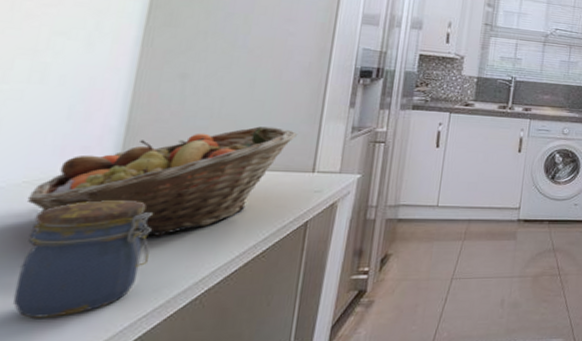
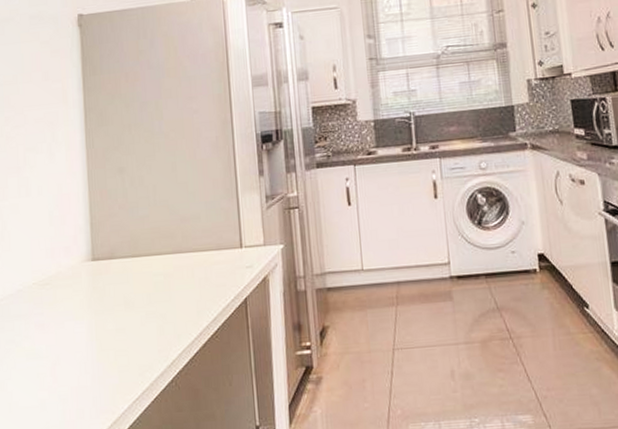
jar: present [12,199,154,318] -> none [45,292,129,403]
fruit basket: present [26,126,298,236] -> none [38,207,221,324]

